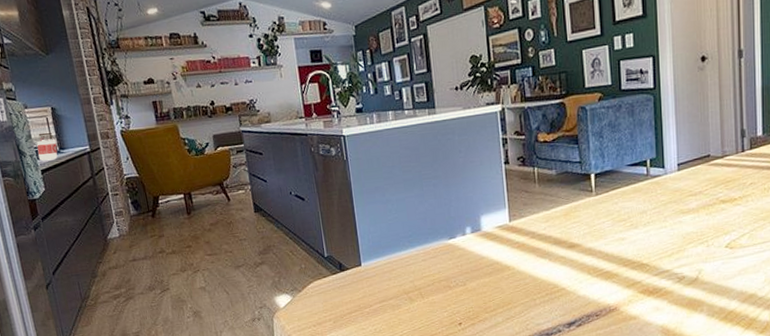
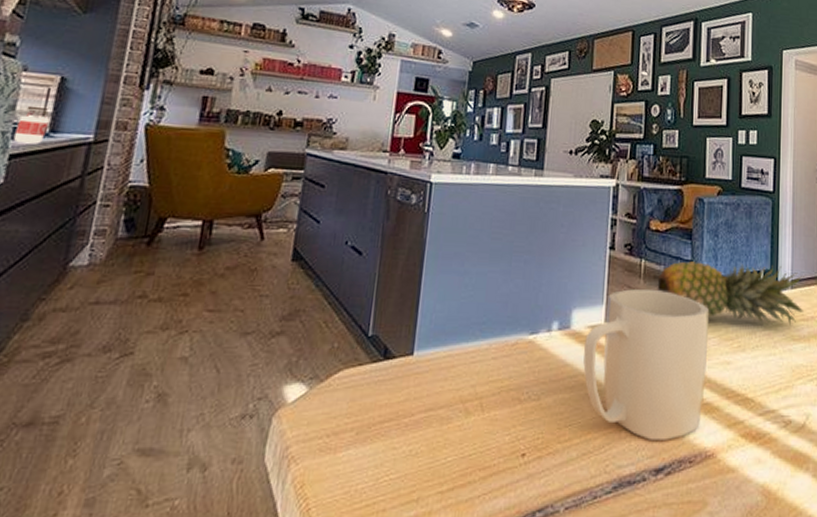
mug: none [494,190,604,304] -> present [583,288,710,440]
fruit: none [551,153,692,206] -> present [657,261,804,327]

